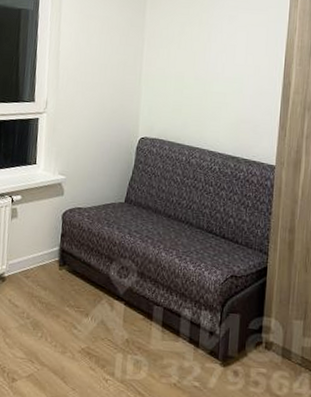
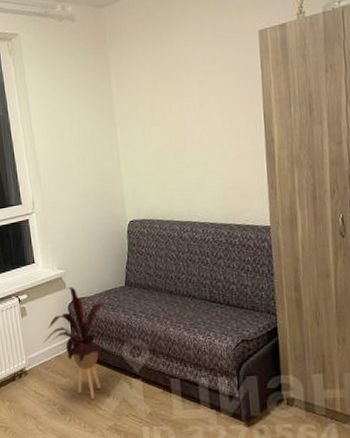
house plant: none [29,195,101,317] -> present [43,287,105,399]

